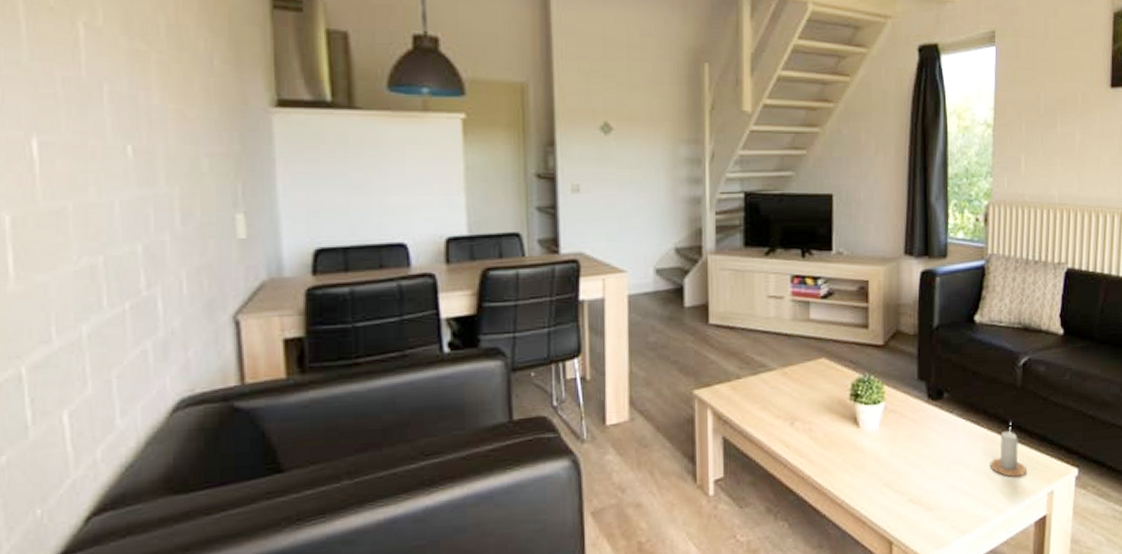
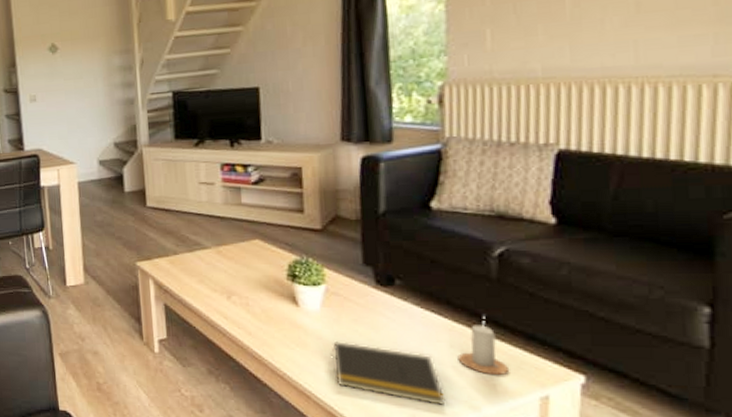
notepad: none [886,459,979,514] -> present [331,340,446,406]

